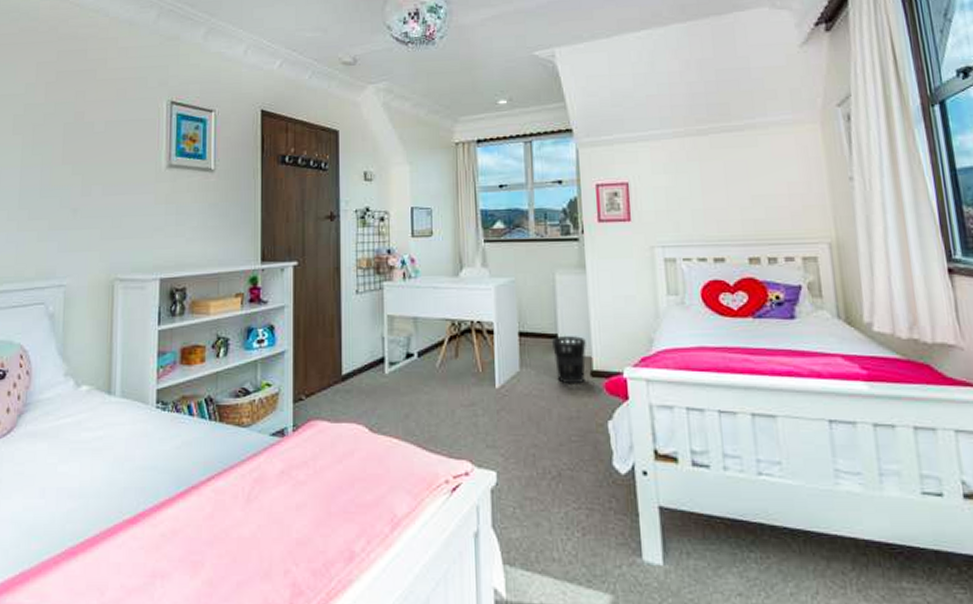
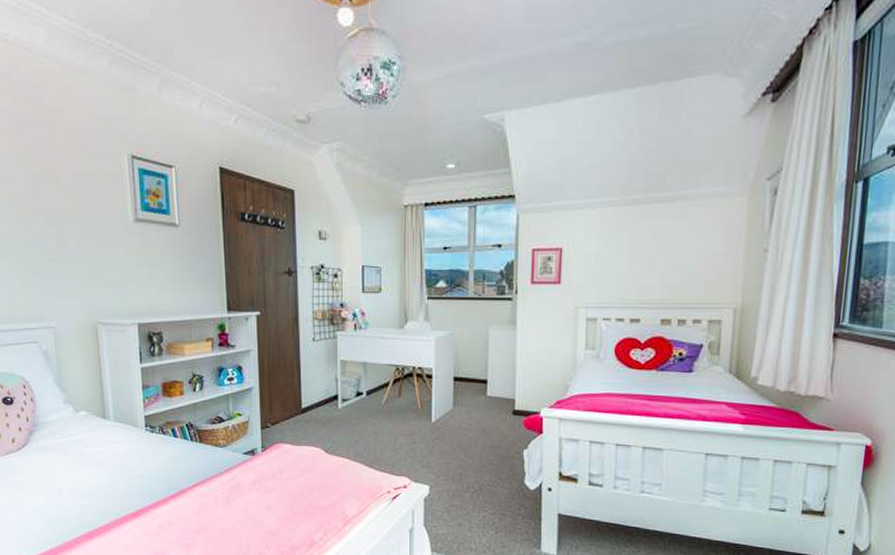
wastebasket: present [552,336,586,384] -> none [482,382,511,421]

